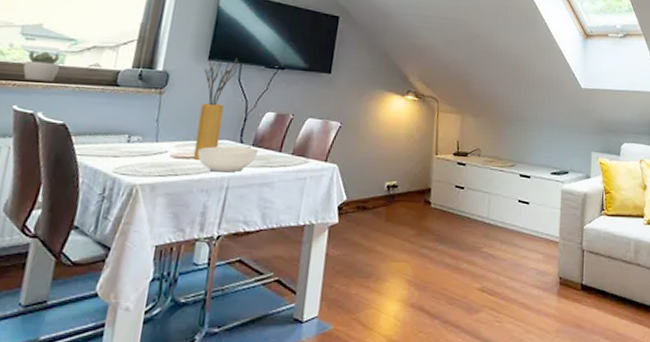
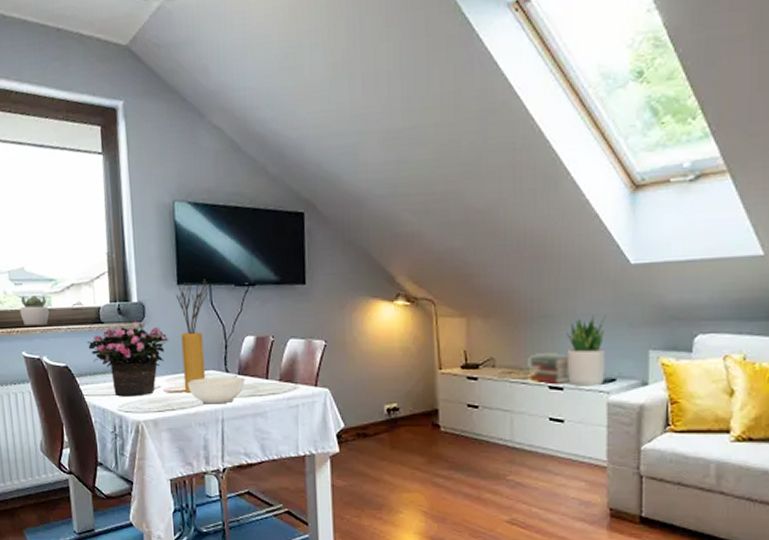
potted flower: none [94,87,187,160] -> present [86,321,169,397]
books: none [506,149,536,173] -> present [529,355,570,384]
planter: none [534,122,564,177] -> present [566,315,606,387]

